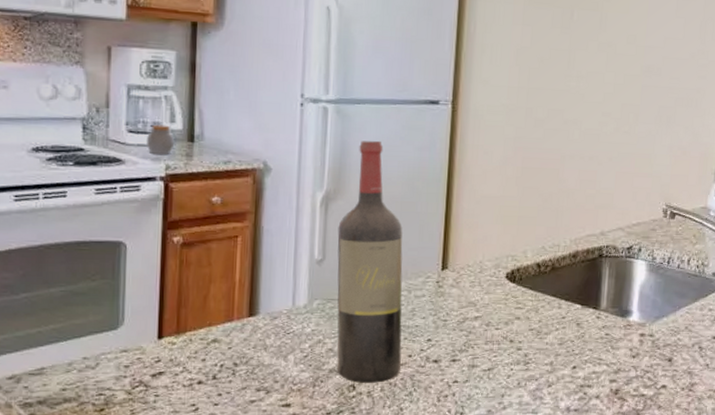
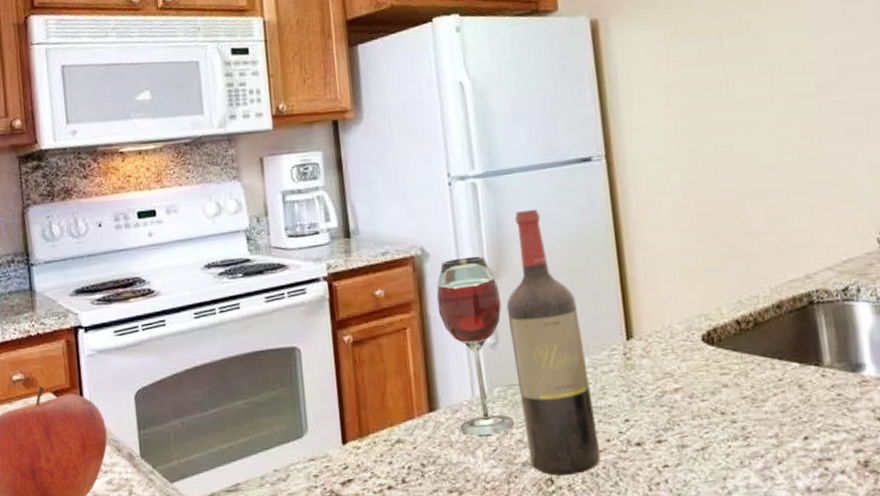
jar: present [145,124,175,156] -> none [305,224,333,256]
wineglass: none [271,176,334,342] -> present [436,256,515,436]

